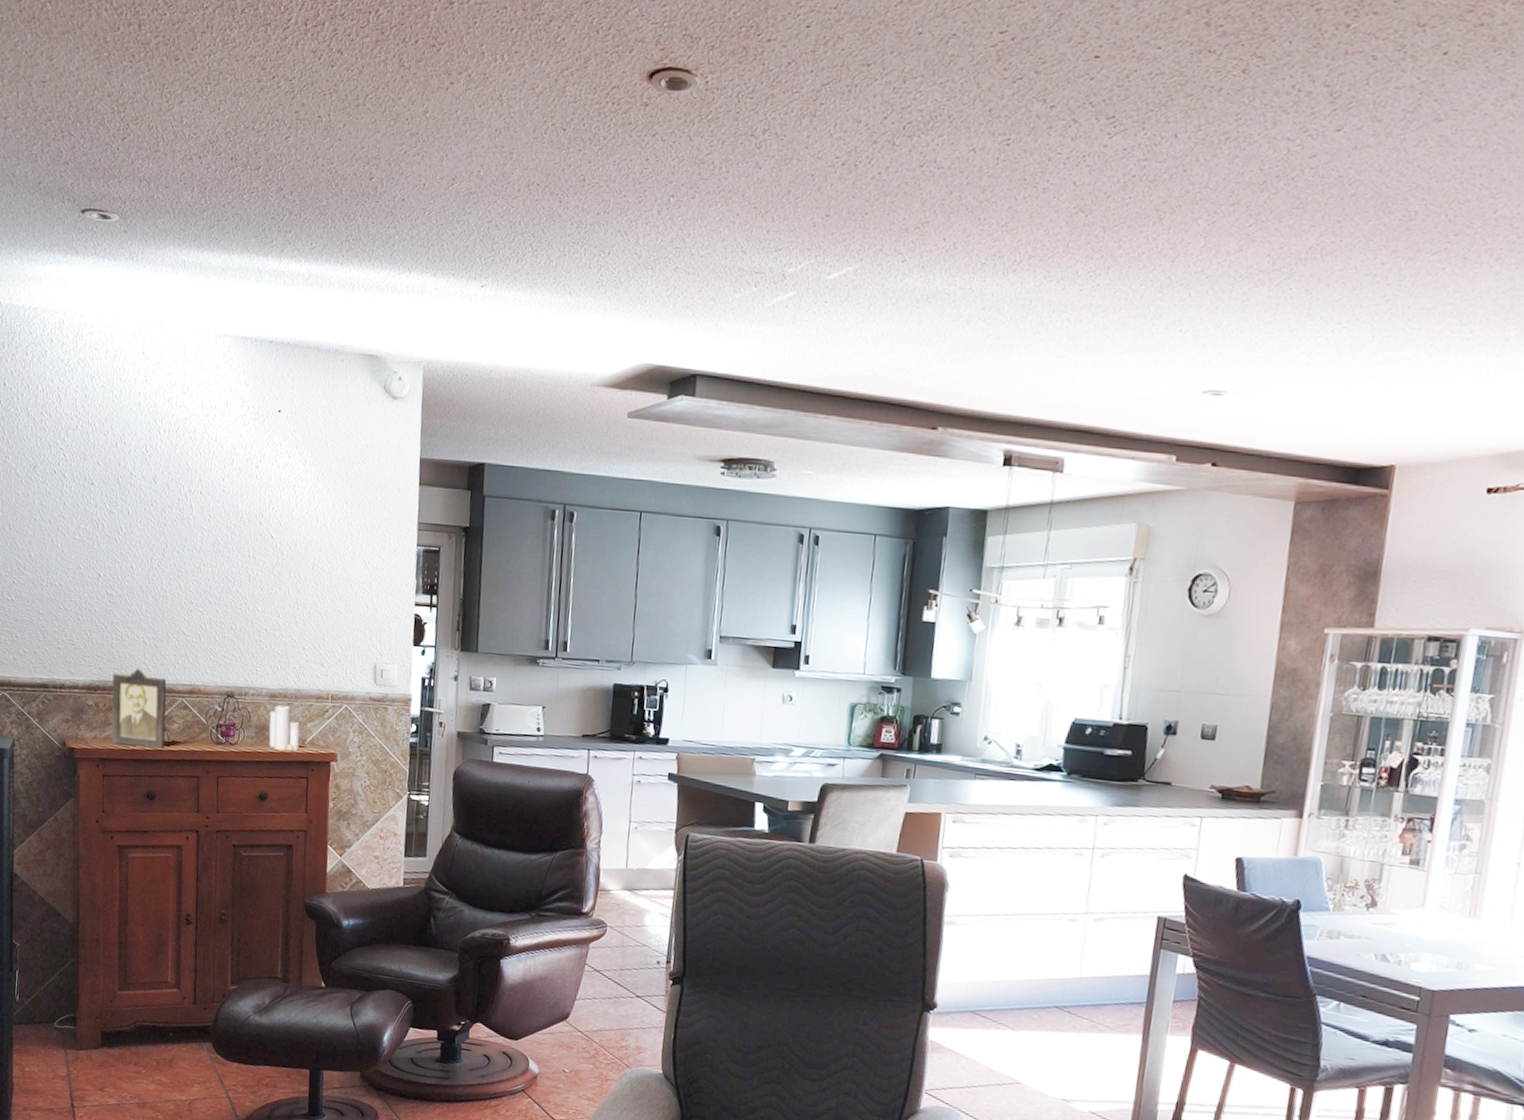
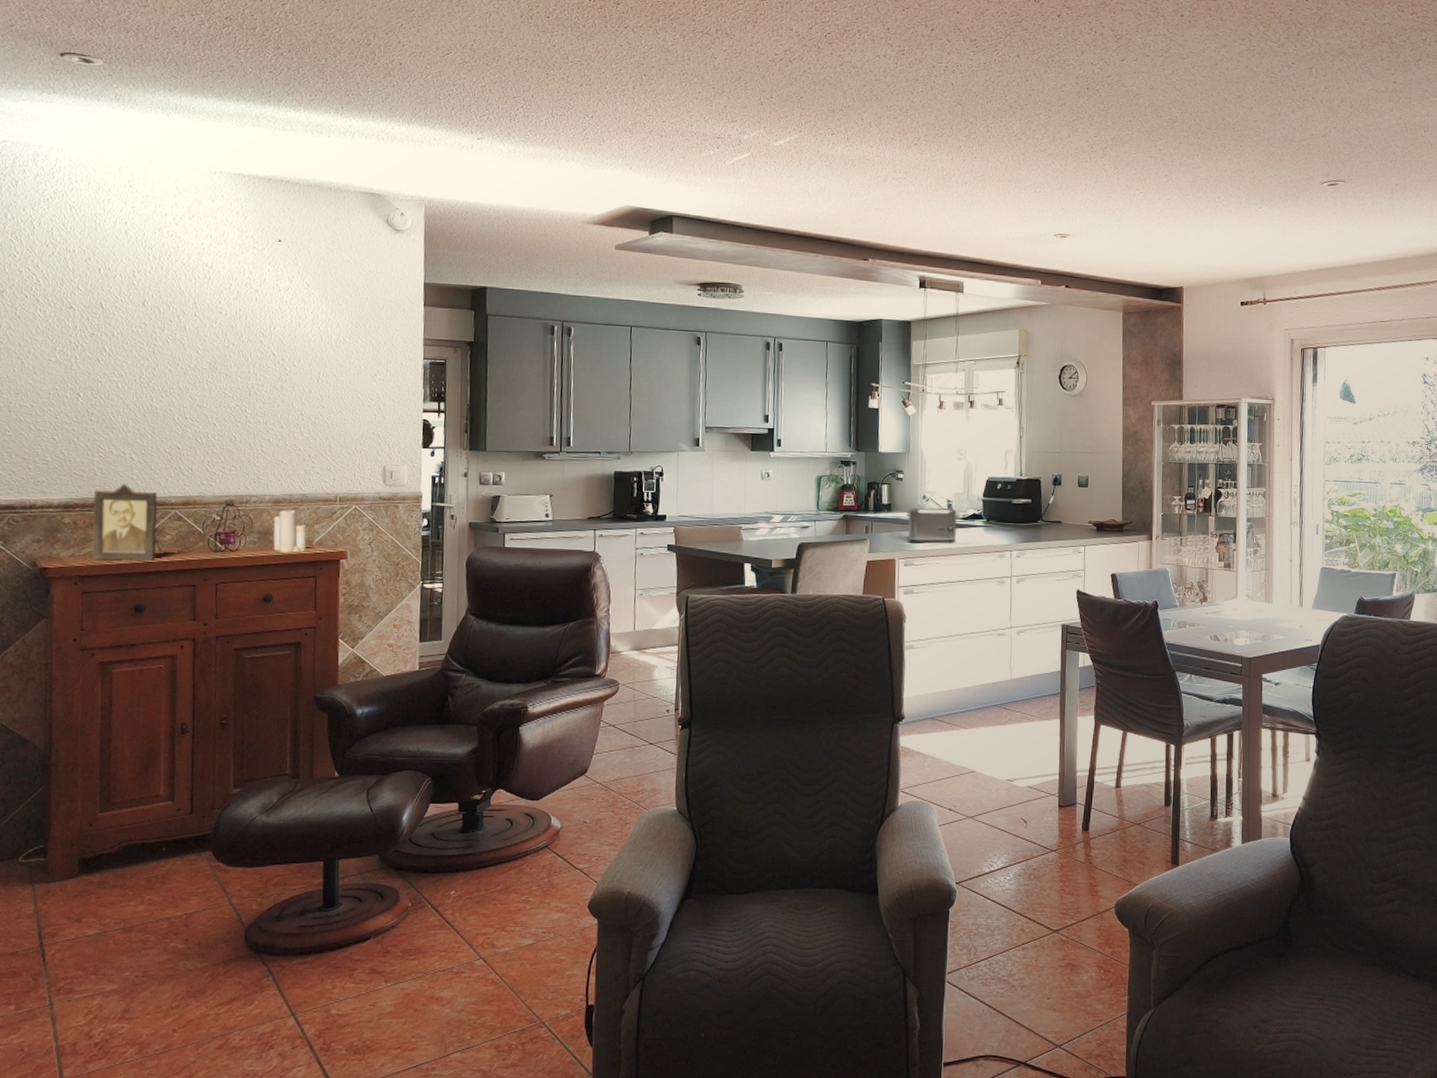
toaster: none [959,751,1032,800] -> present [907,507,960,544]

